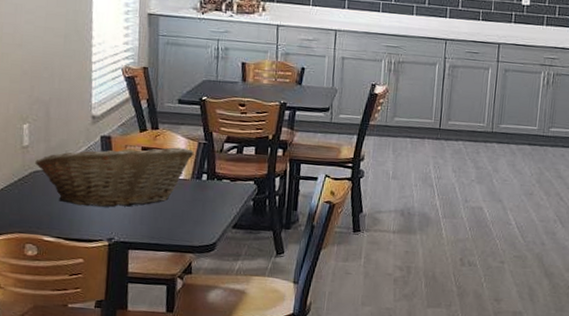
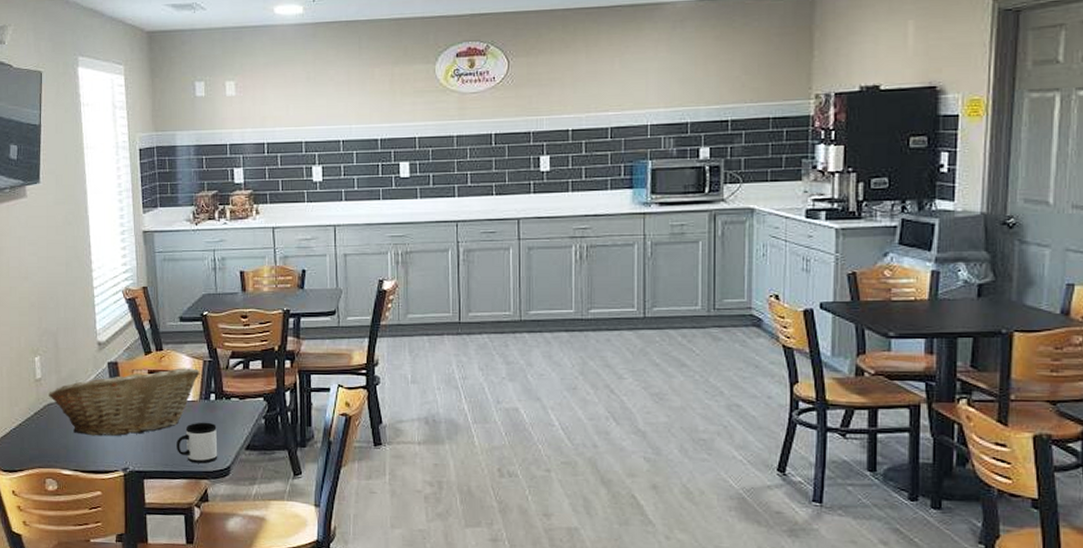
mug: none [164,199,206,239] -> present [177,422,218,464]

